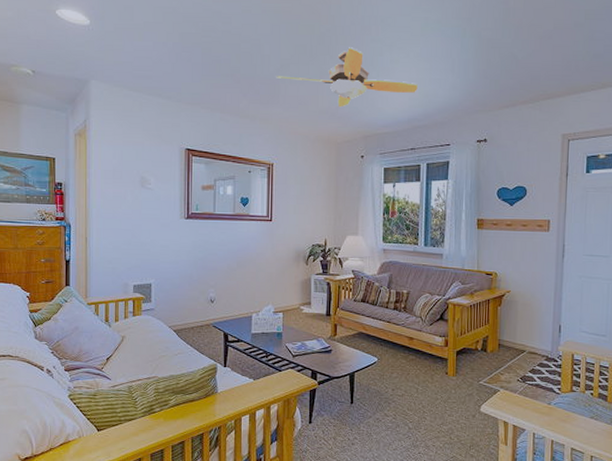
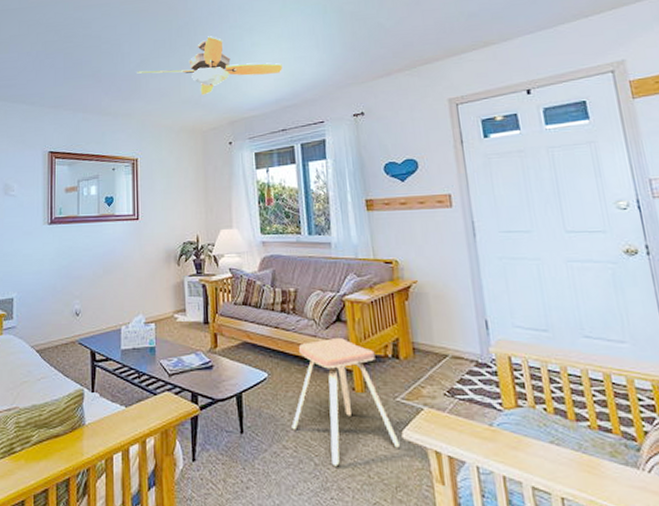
music stool: none [393,333,477,430] -> present [291,338,400,467]

